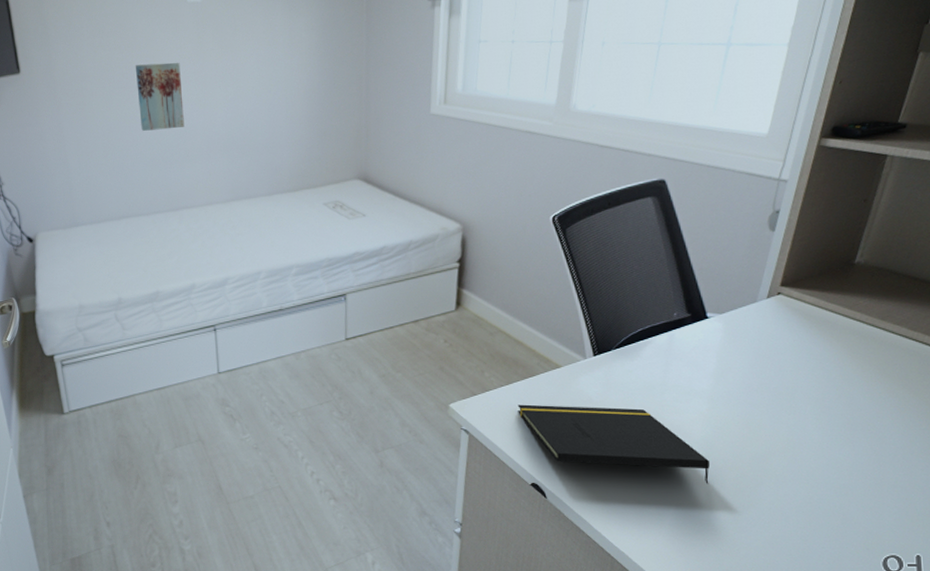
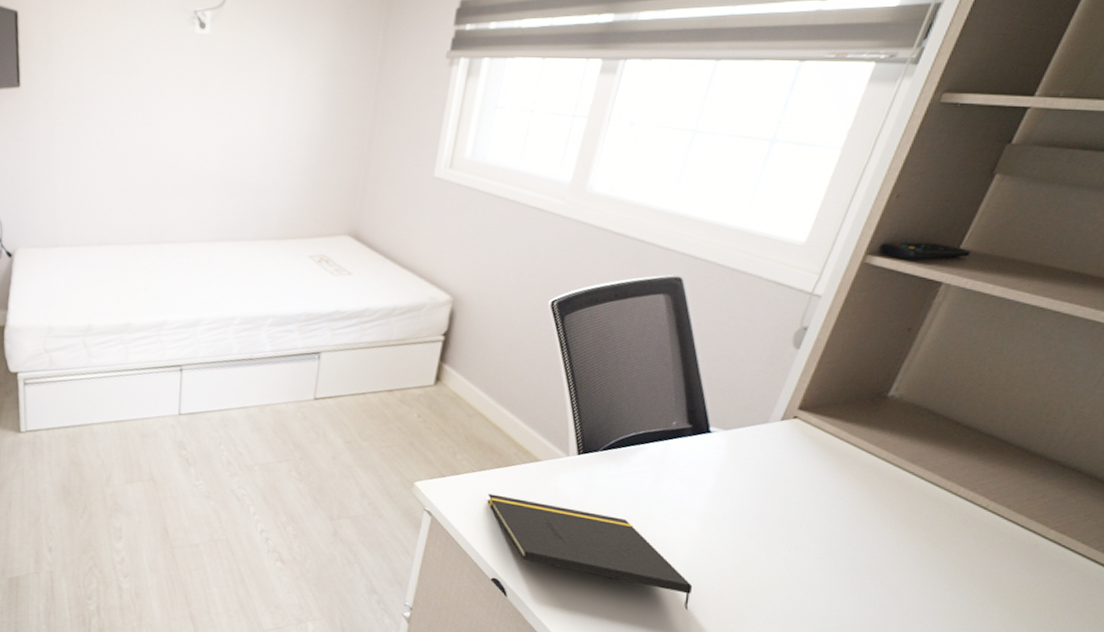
wall art: present [135,62,184,131] -> none [132,92,180,161]

